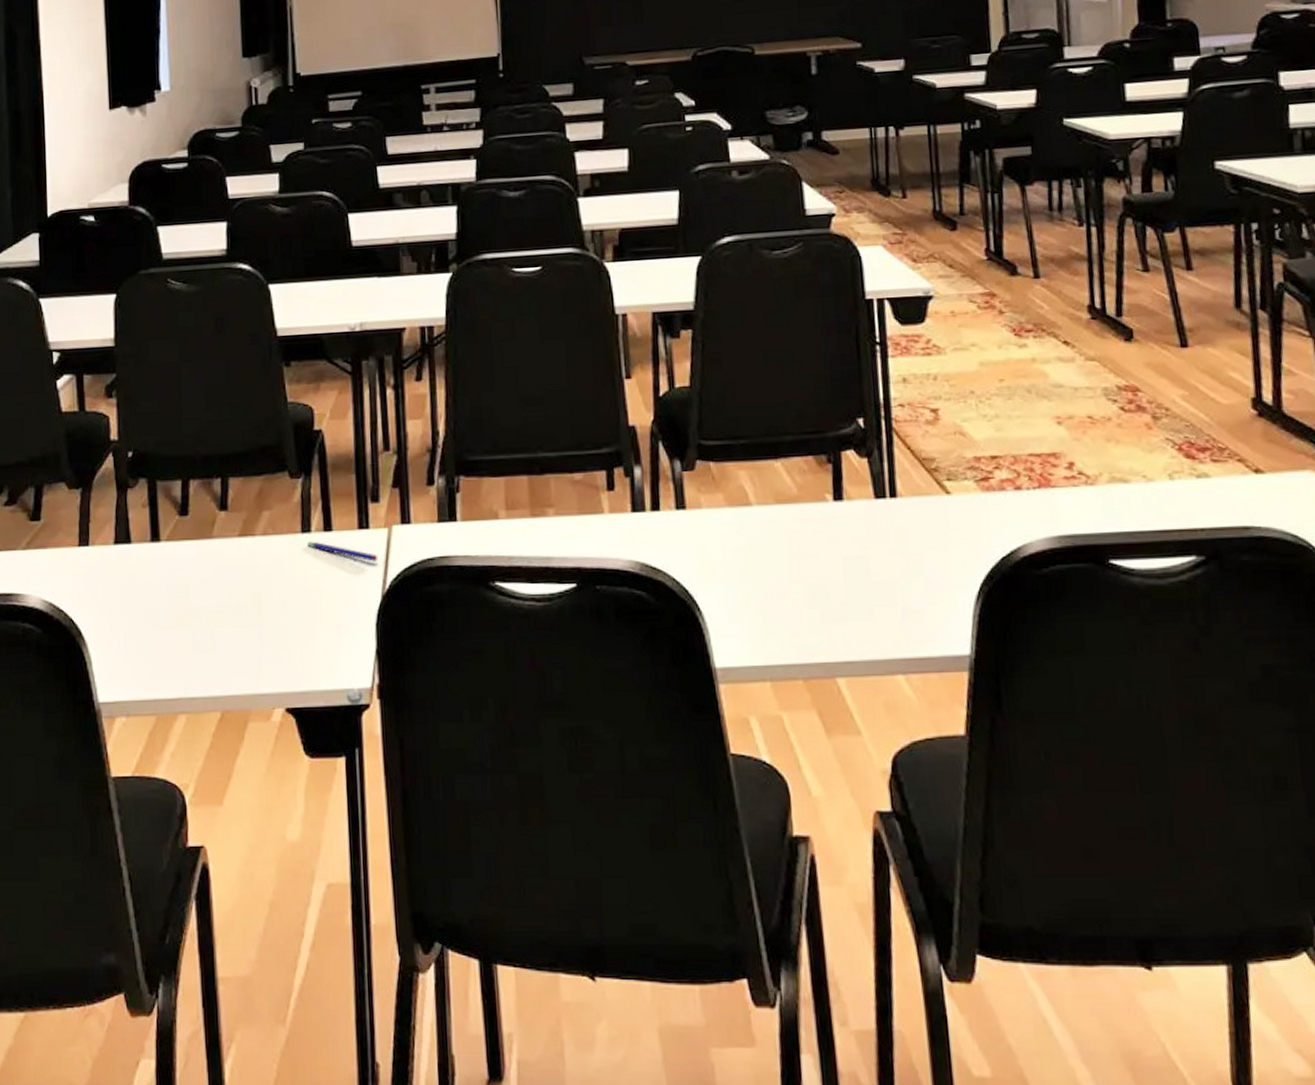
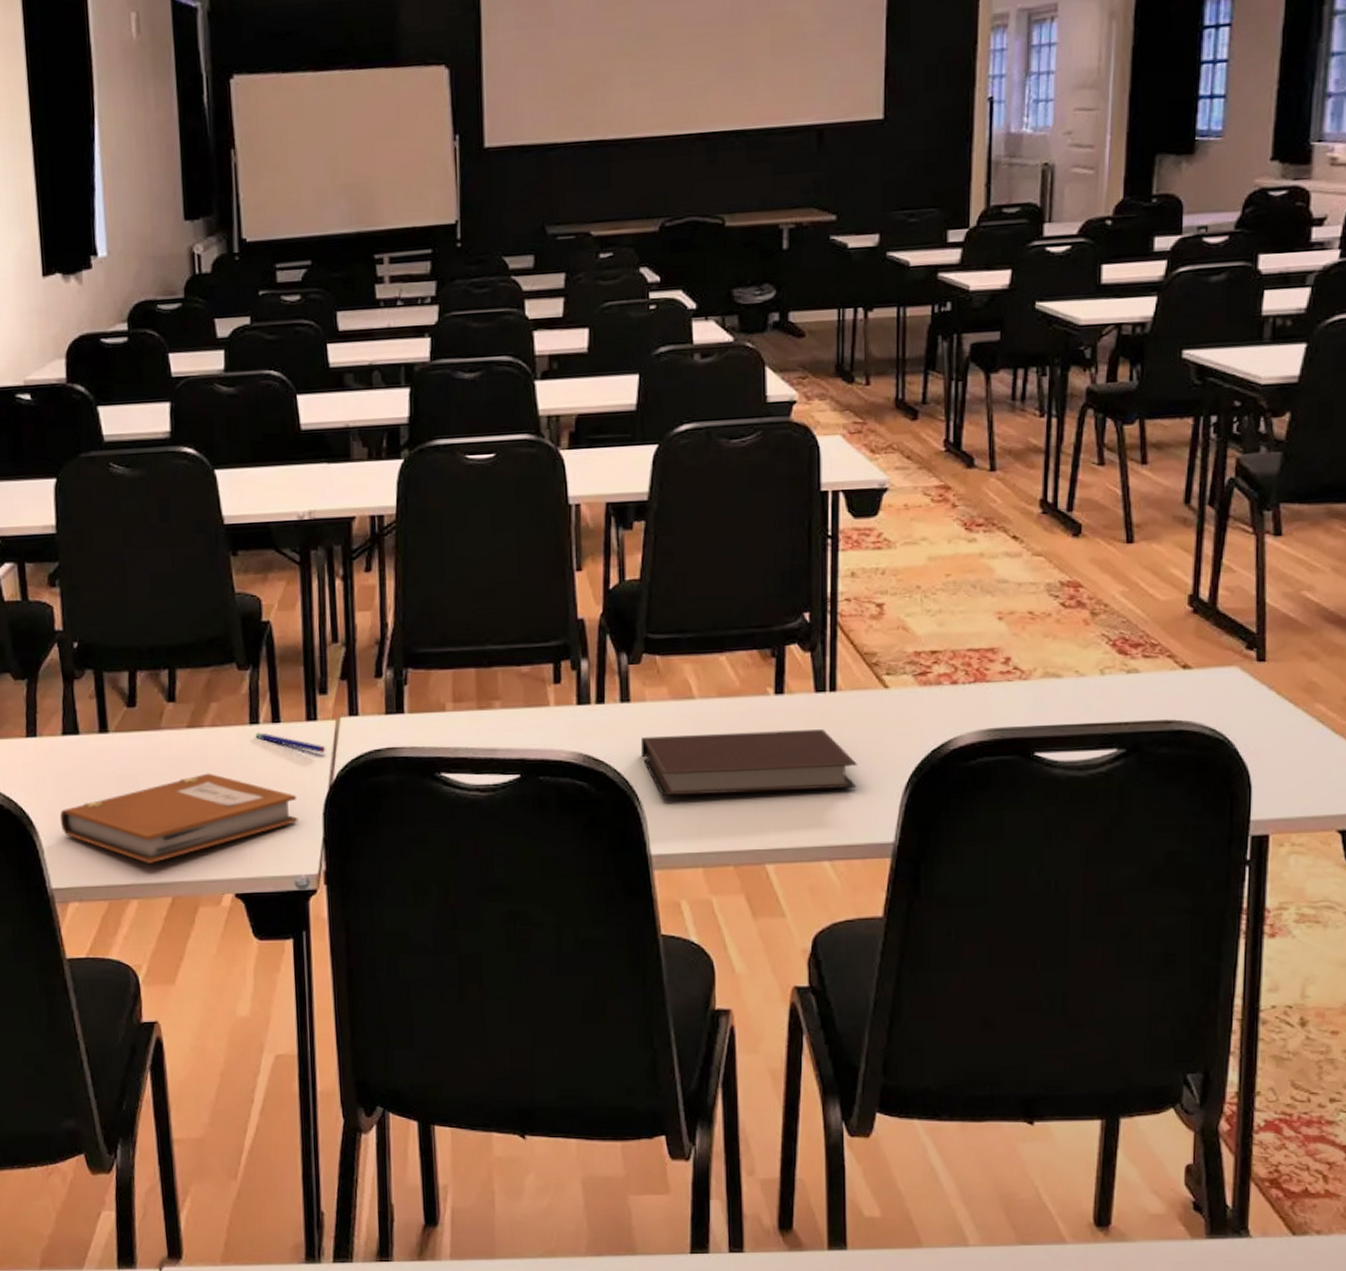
notebook: none [109,582,351,676] -> present [59,773,298,863]
notebook: none [698,536,926,607] -> present [640,729,857,797]

